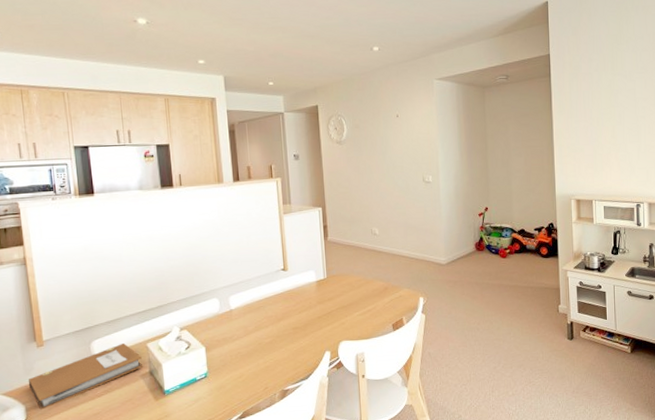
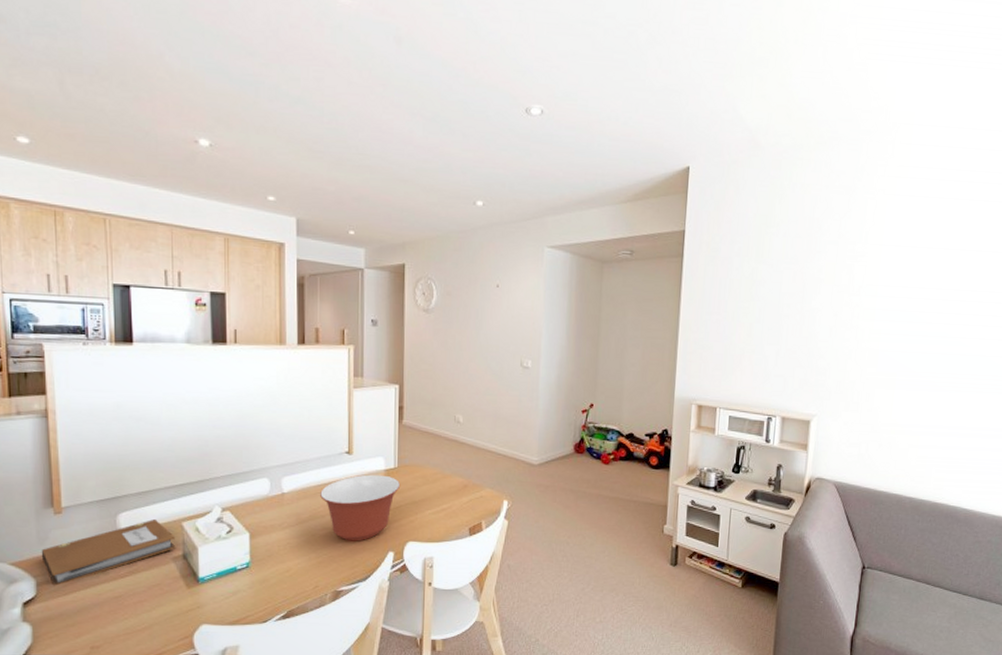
mixing bowl: none [263,286,331,346] -> present [320,474,401,541]

